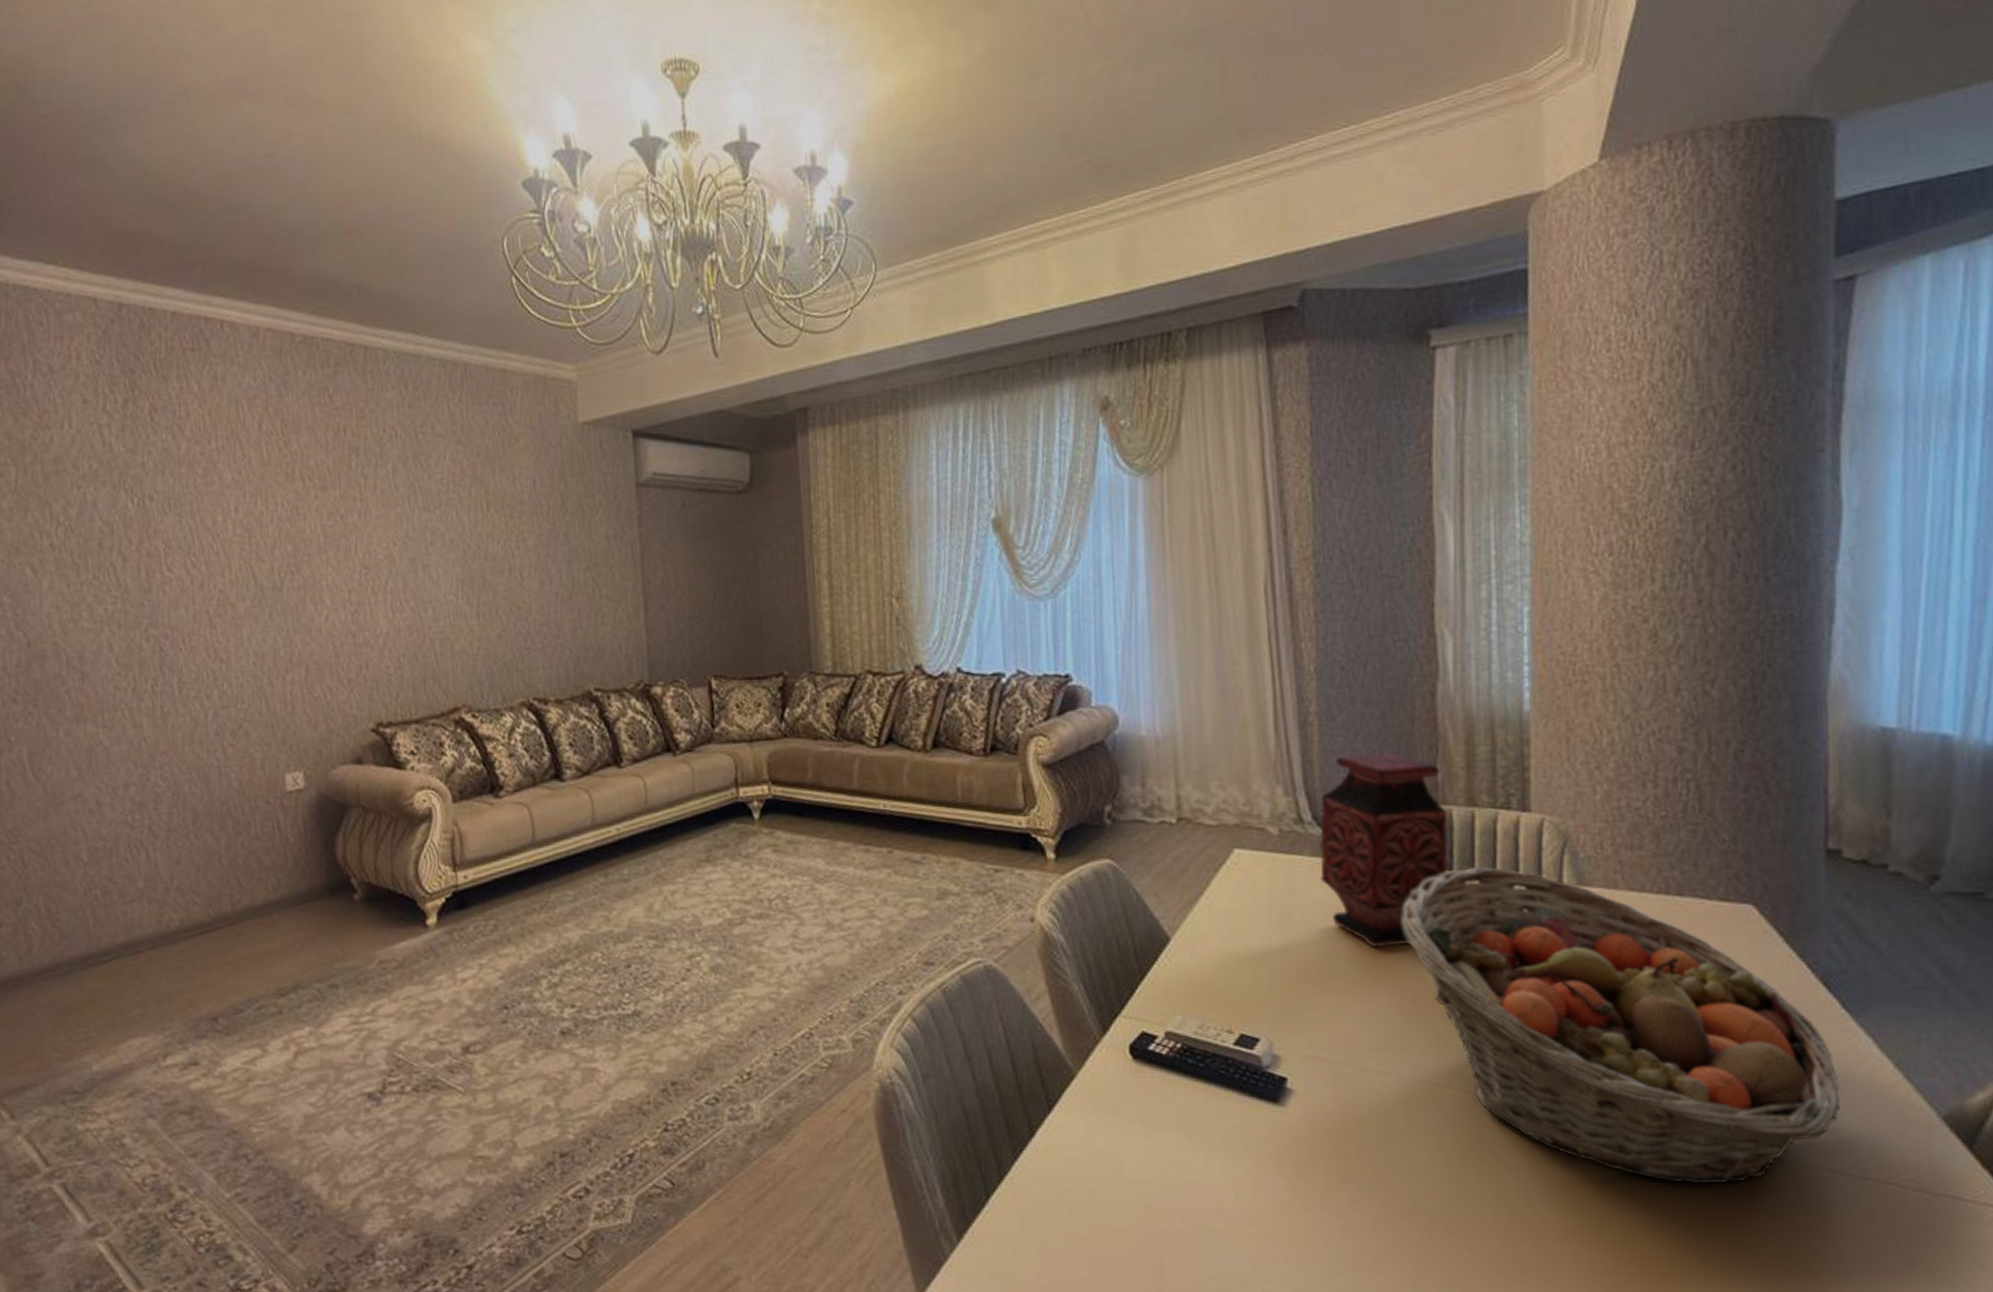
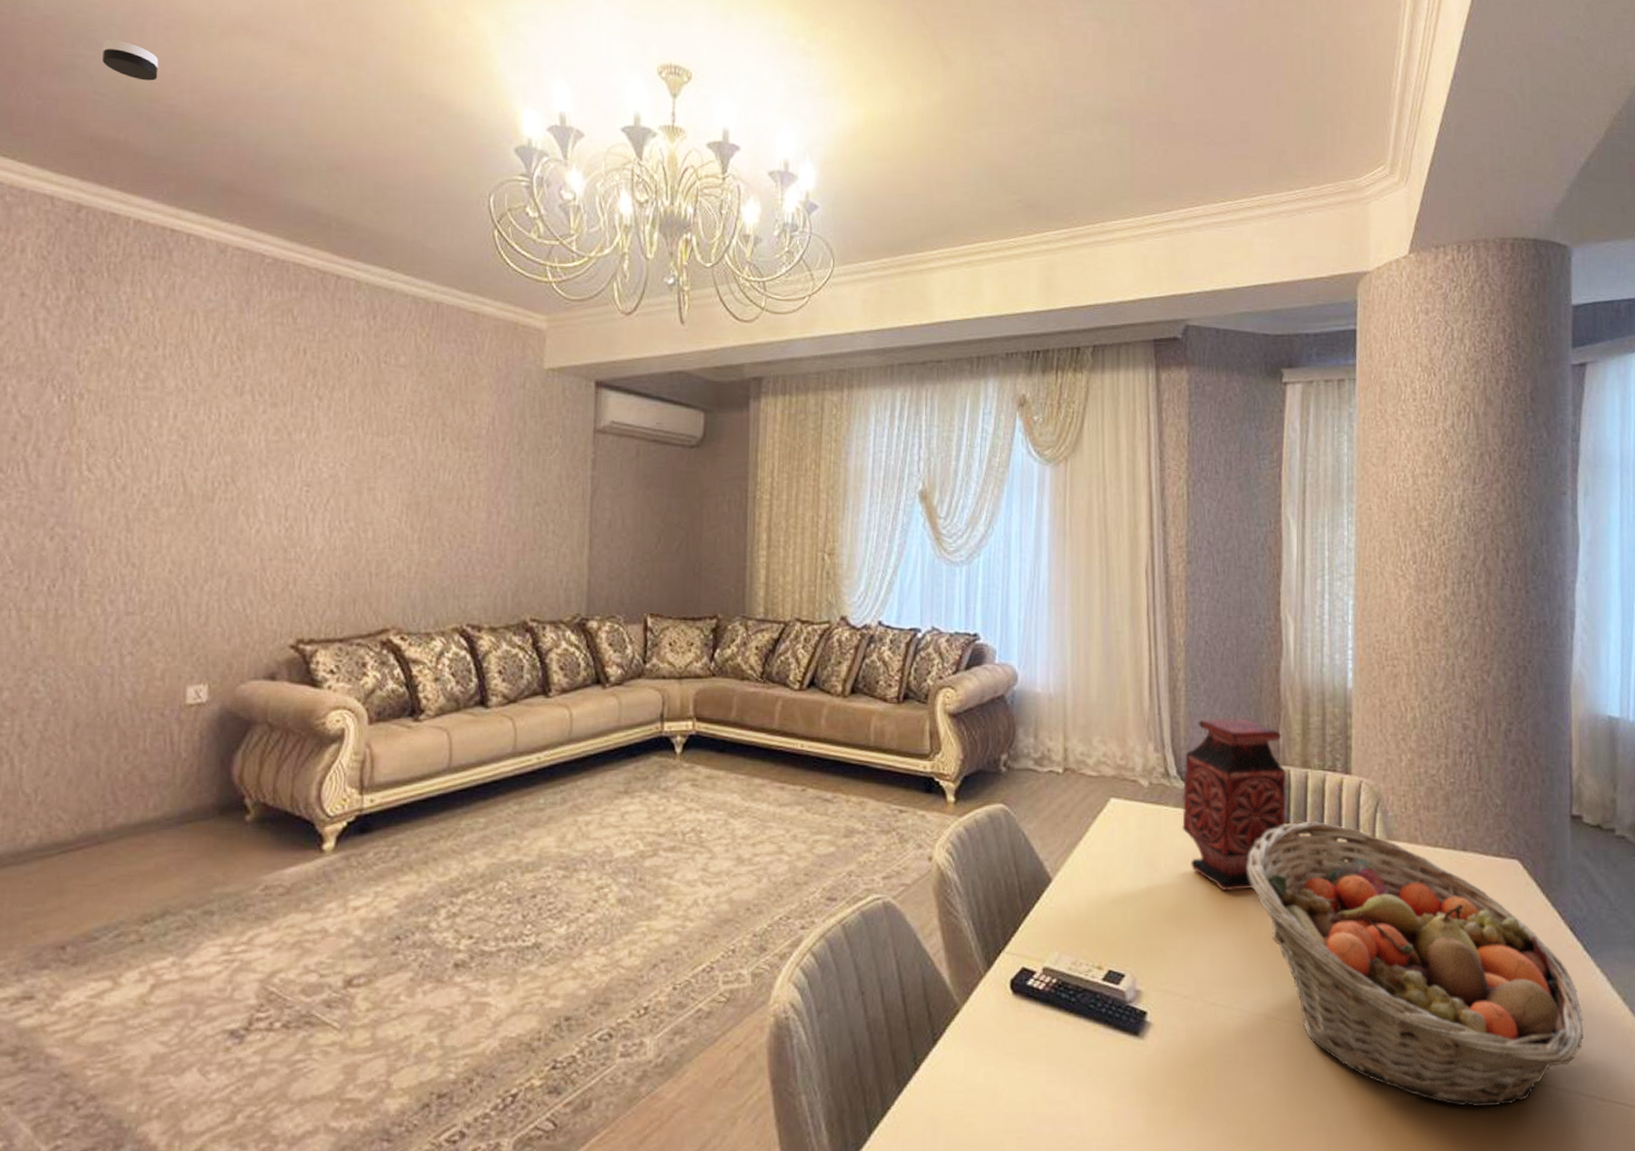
smoke detector: none [114,124,170,164] -> present [102,39,159,81]

